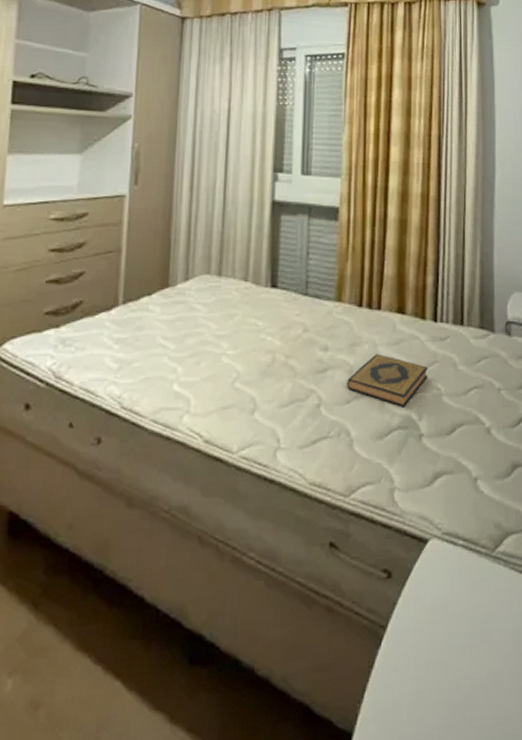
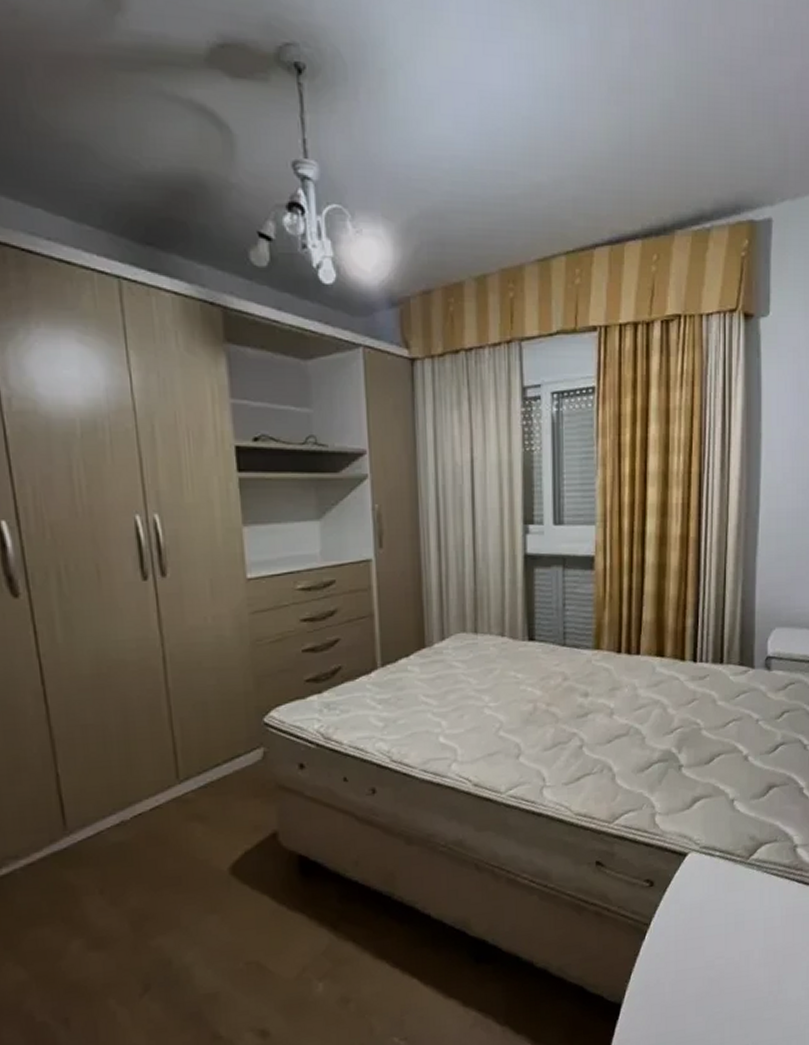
hardback book: present [347,354,428,407] -> none [608,696,687,743]

